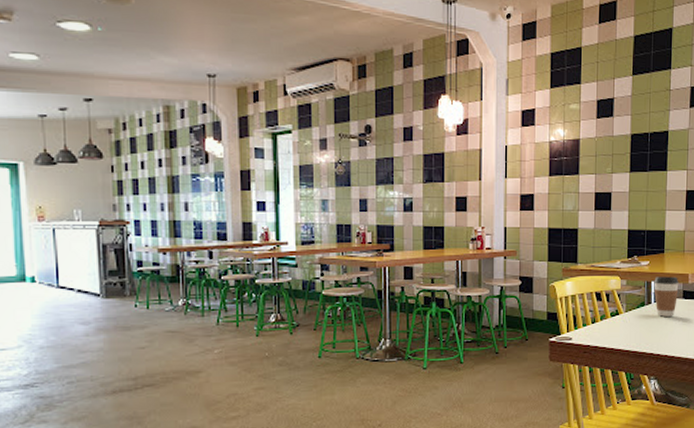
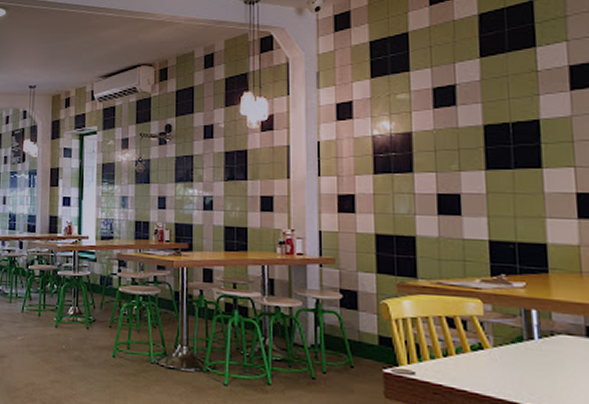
coffee cup: present [654,276,679,317] -> none [535,304,578,361]

